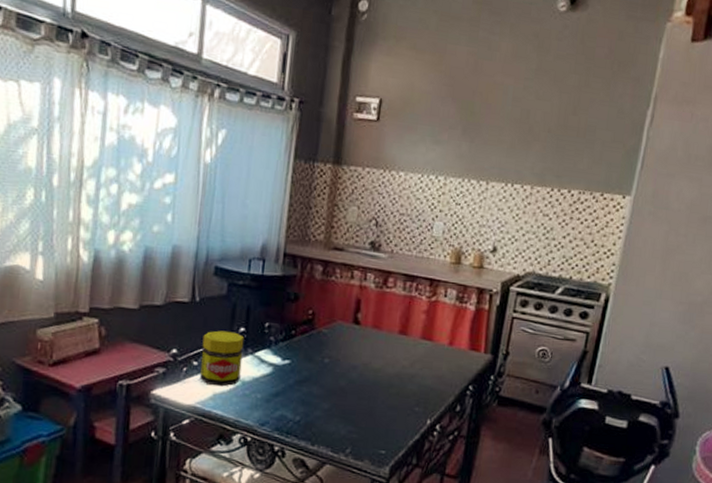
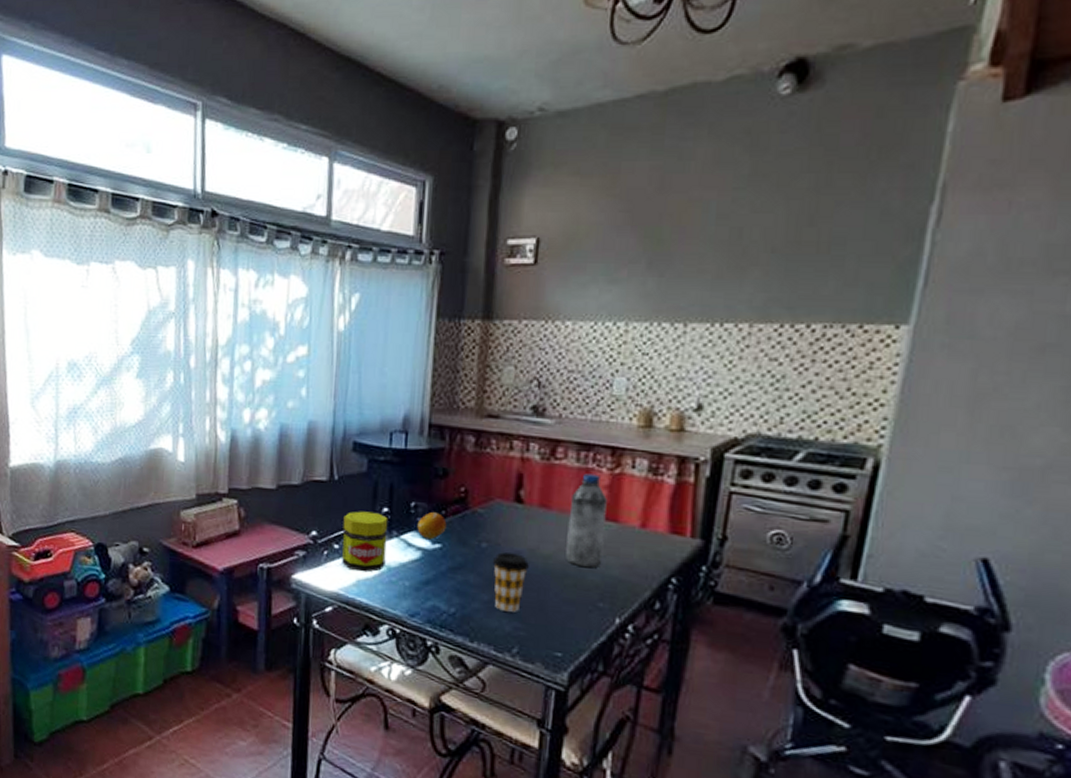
fruit: none [270,332,296,356] -> present [417,512,447,540]
coffee cup: none [333,367,362,418] -> present [493,552,529,612]
water bottle: none [391,300,425,379] -> present [566,473,607,568]

